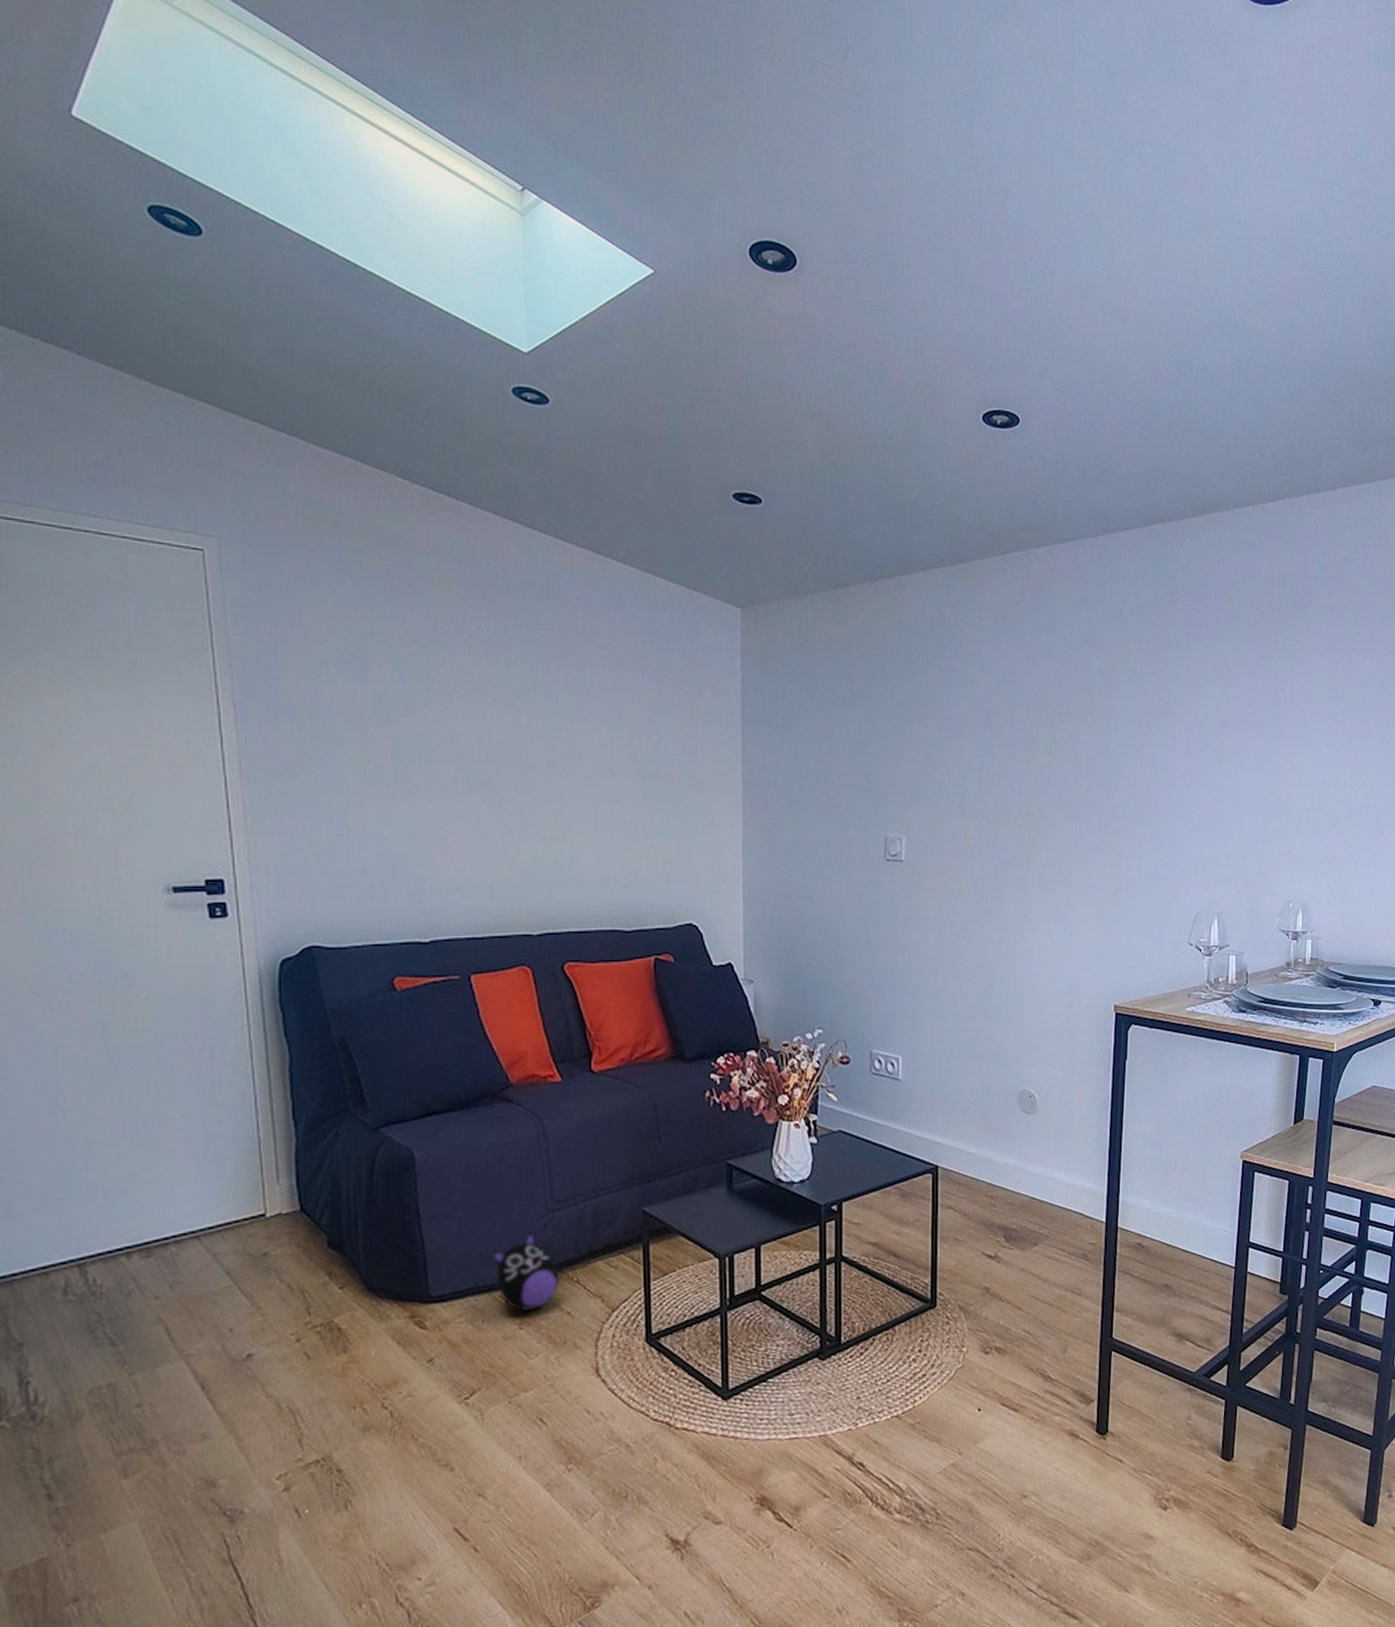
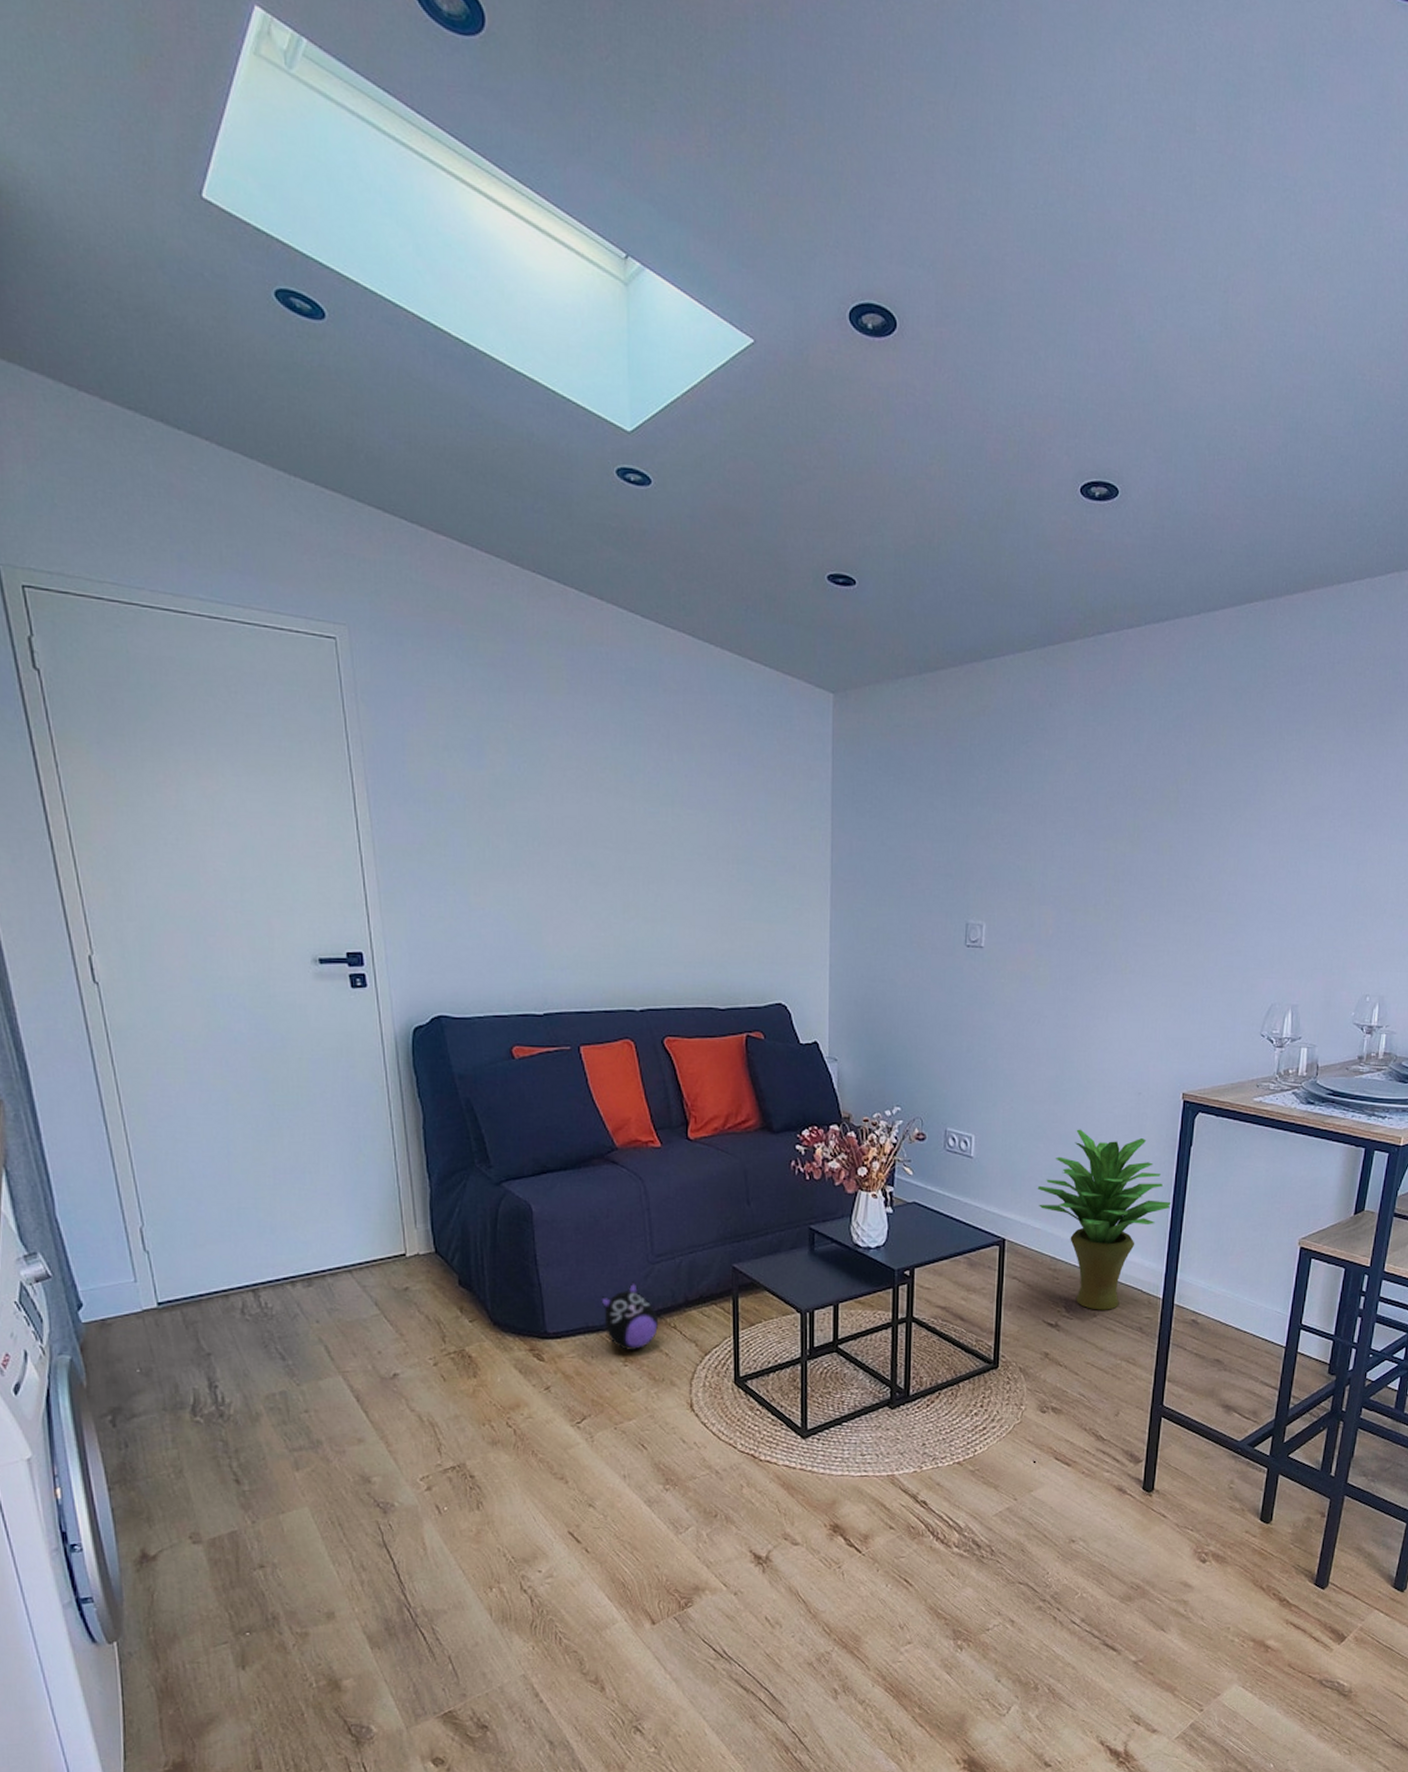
potted plant: none [969,1046,1110,1238] -> present [1037,1129,1172,1310]

